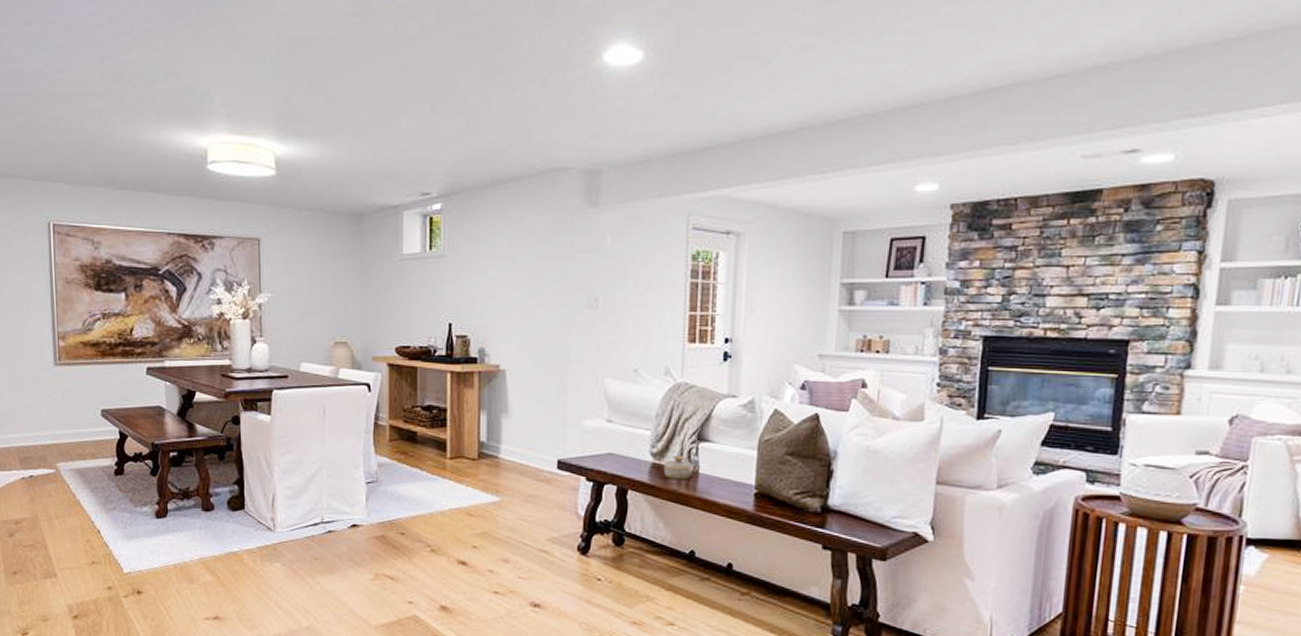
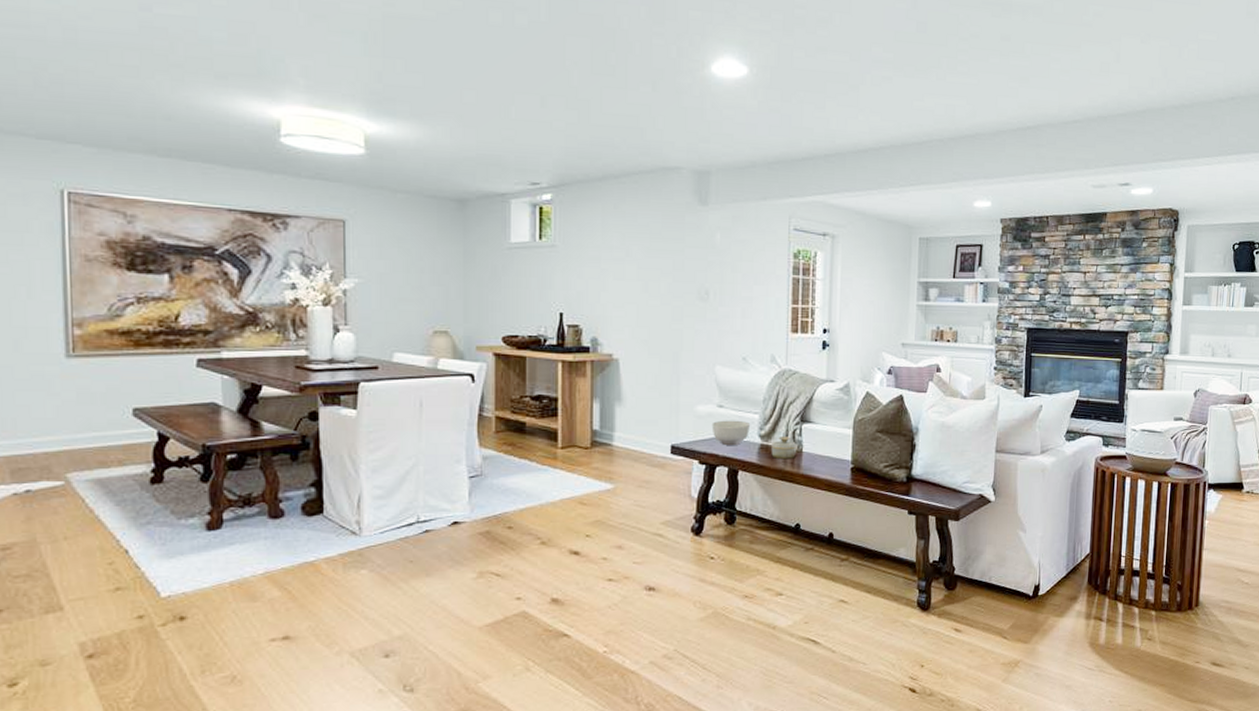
bowl: none [600,436,642,463] -> present [711,420,751,445]

